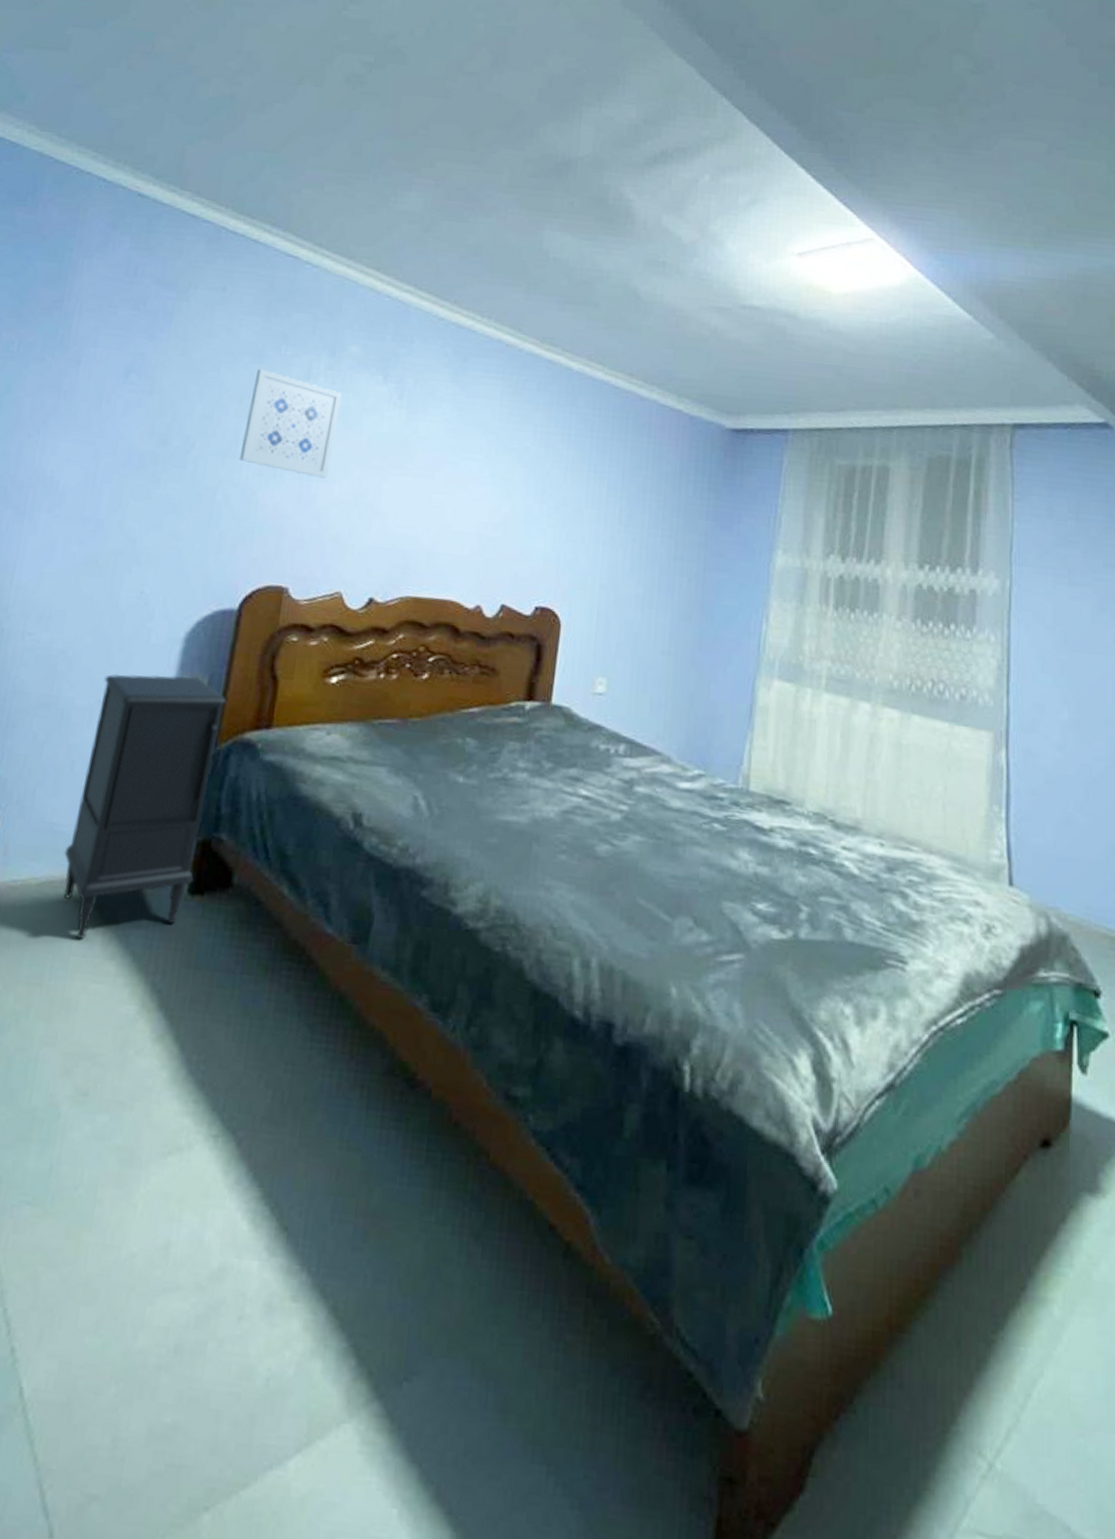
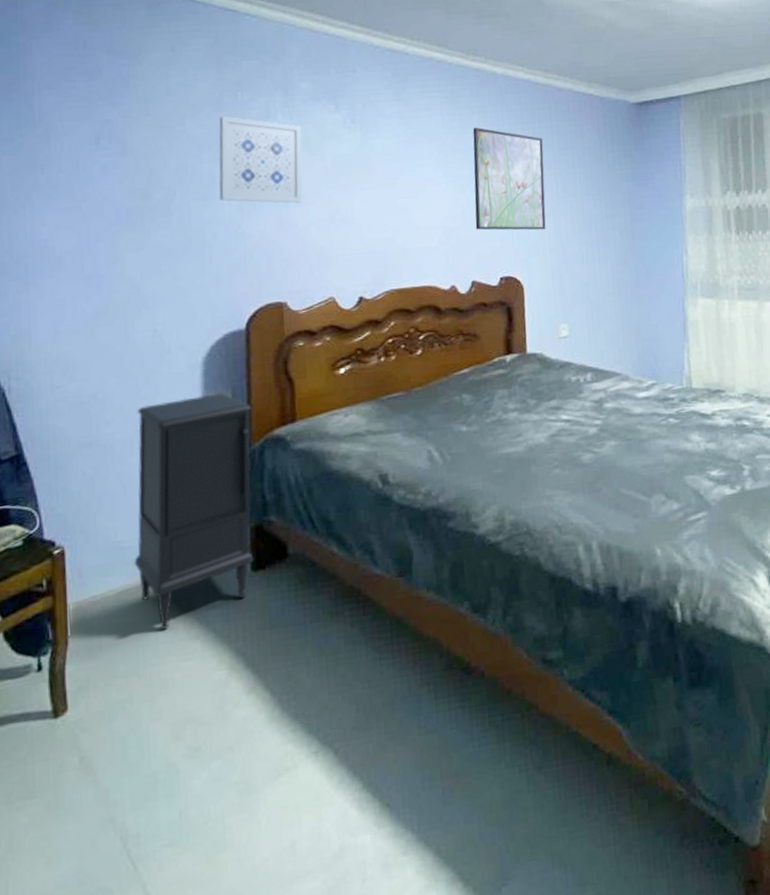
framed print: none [516,426,614,560] -> present [472,127,546,231]

